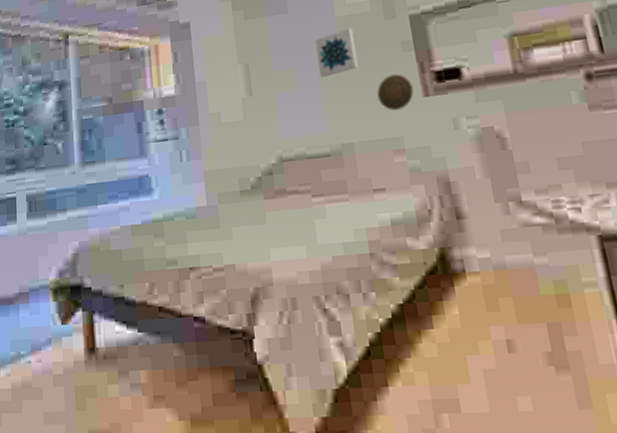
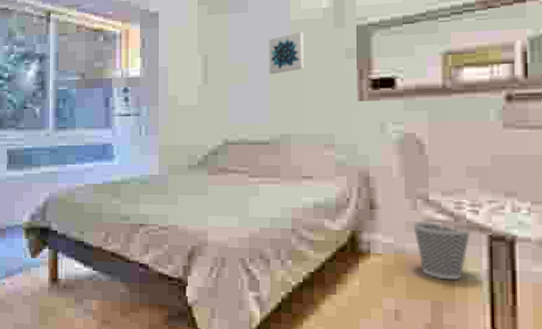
decorative plate: present [377,74,414,111] -> none [318,78,350,110]
wastebasket: none [509,227,578,296] -> present [413,221,471,281]

